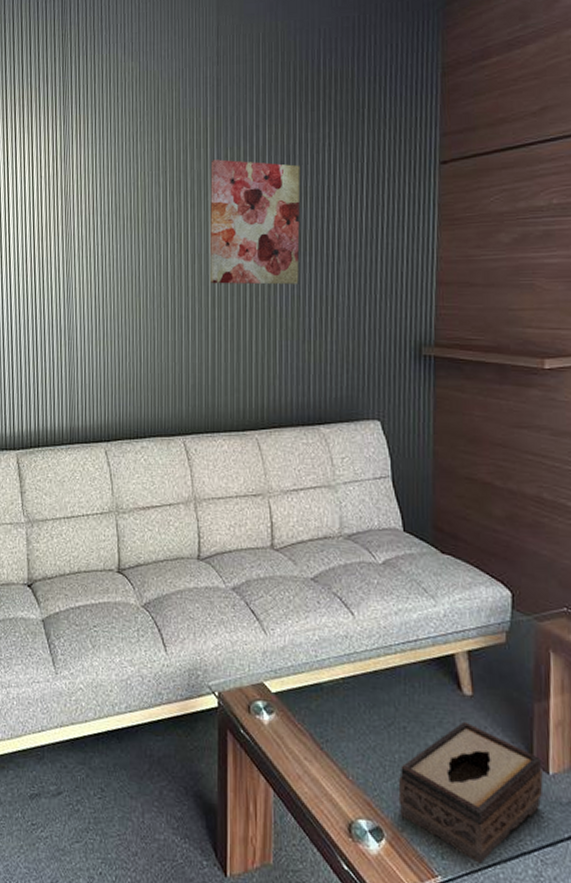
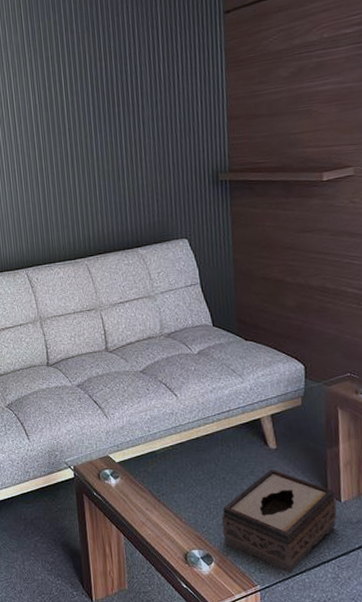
wall art: present [210,159,300,285] -> none [26,28,111,140]

